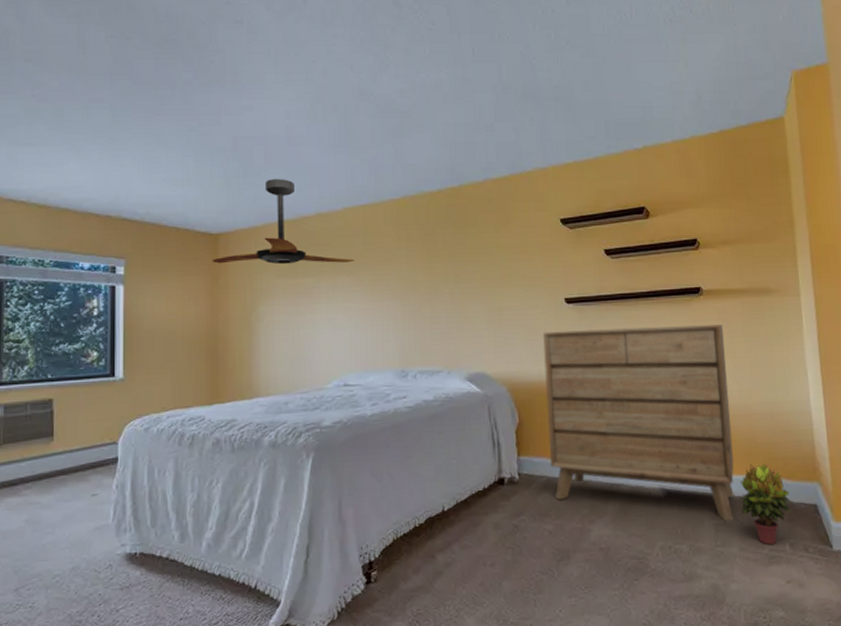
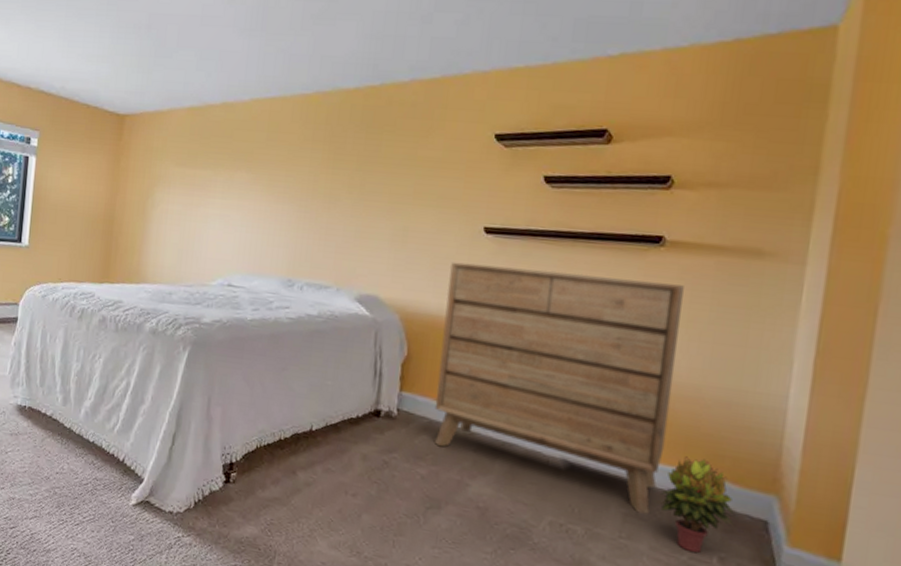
ceiling fan: present [211,178,354,265] -> none [116,61,255,159]

